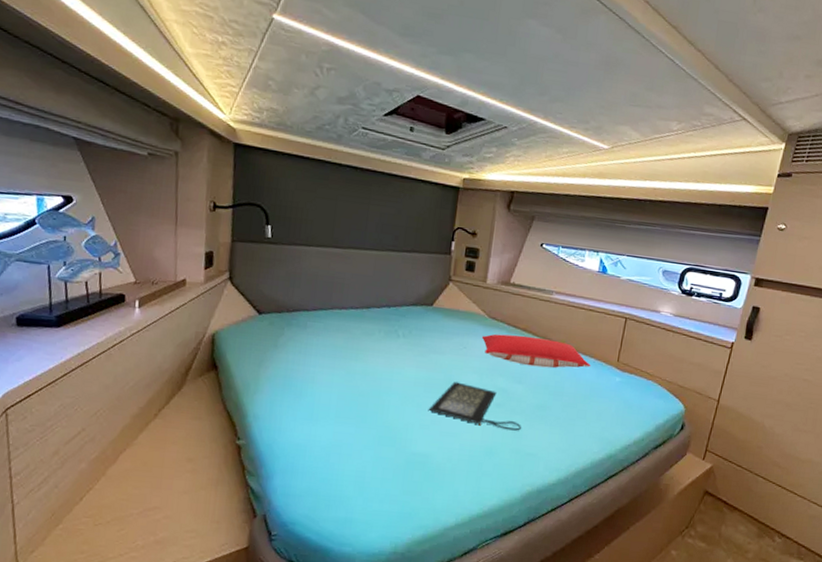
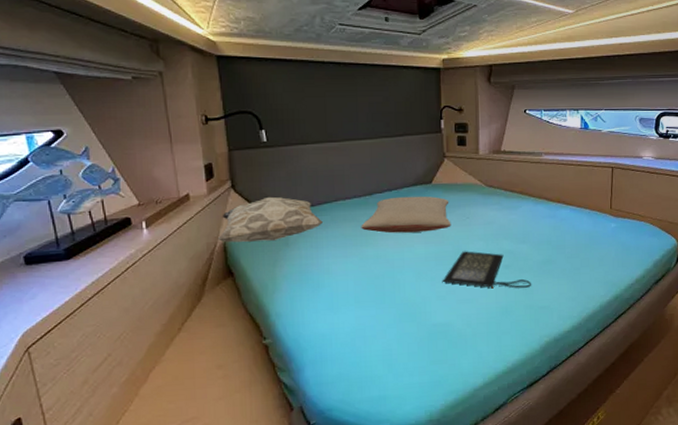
decorative pillow: none [207,294,315,340] -> present [217,196,323,243]
pillow: none [353,314,448,356] -> present [361,196,451,233]
pillow: present [481,334,592,368] -> none [482,198,587,226]

